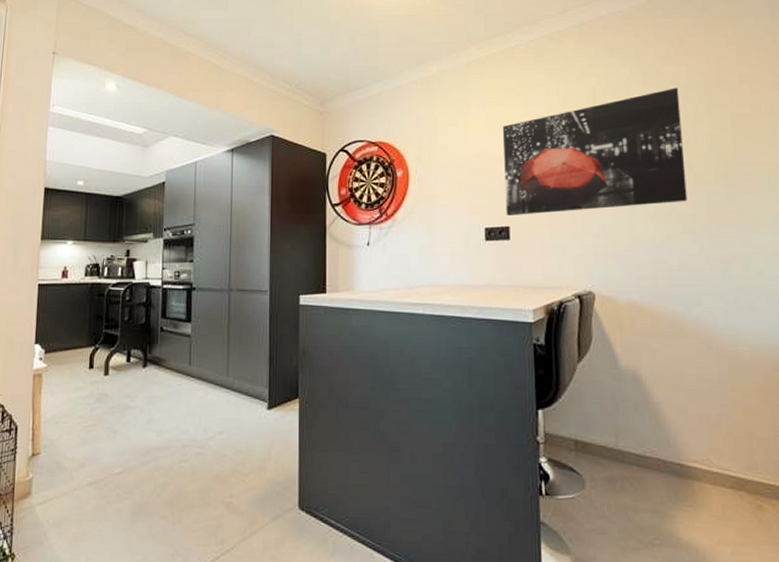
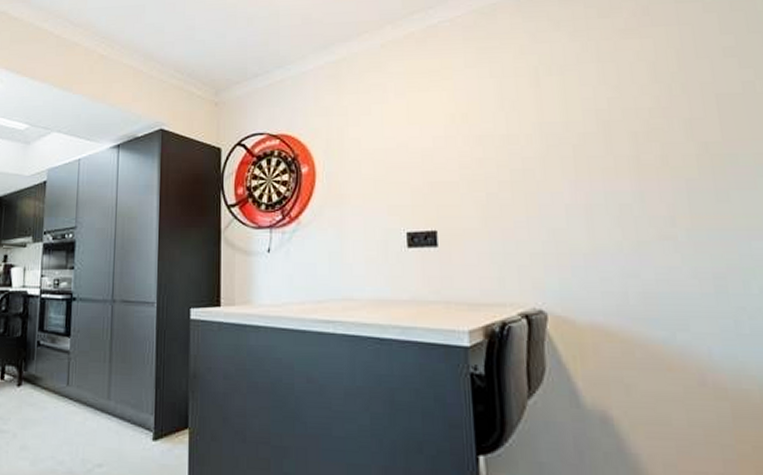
wall art: present [502,87,687,217] -> none [425,64,663,219]

